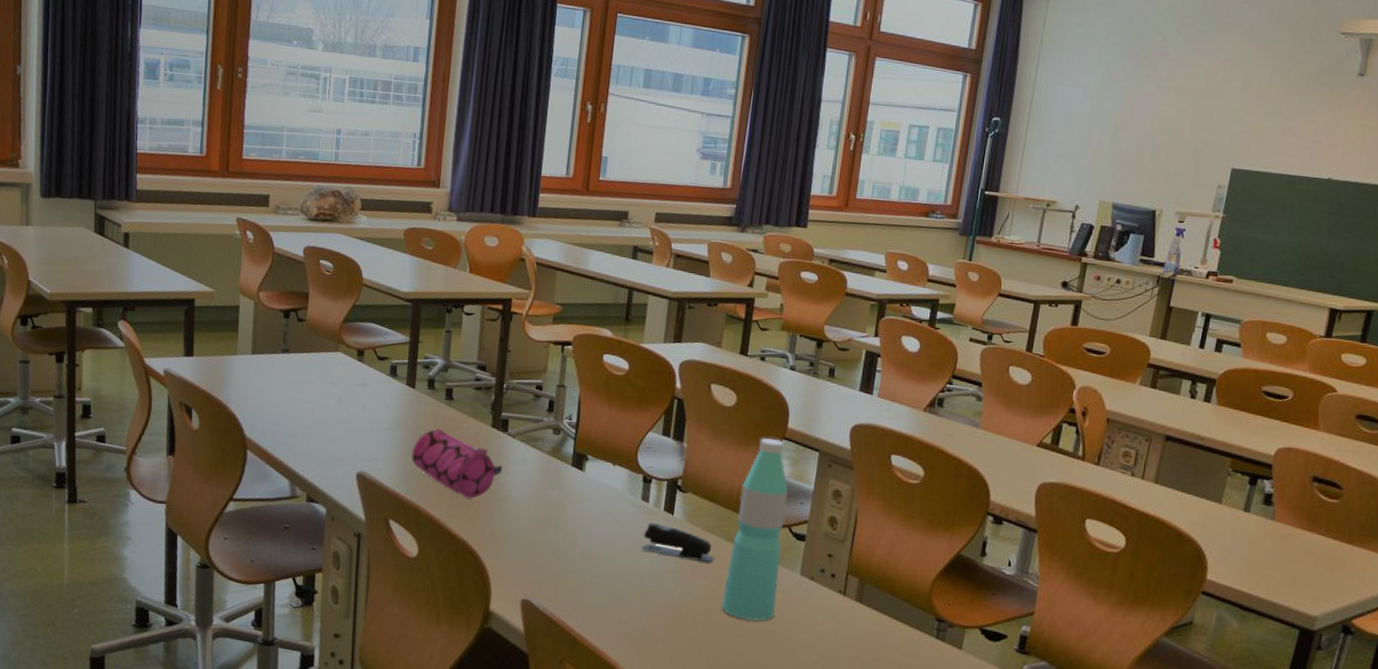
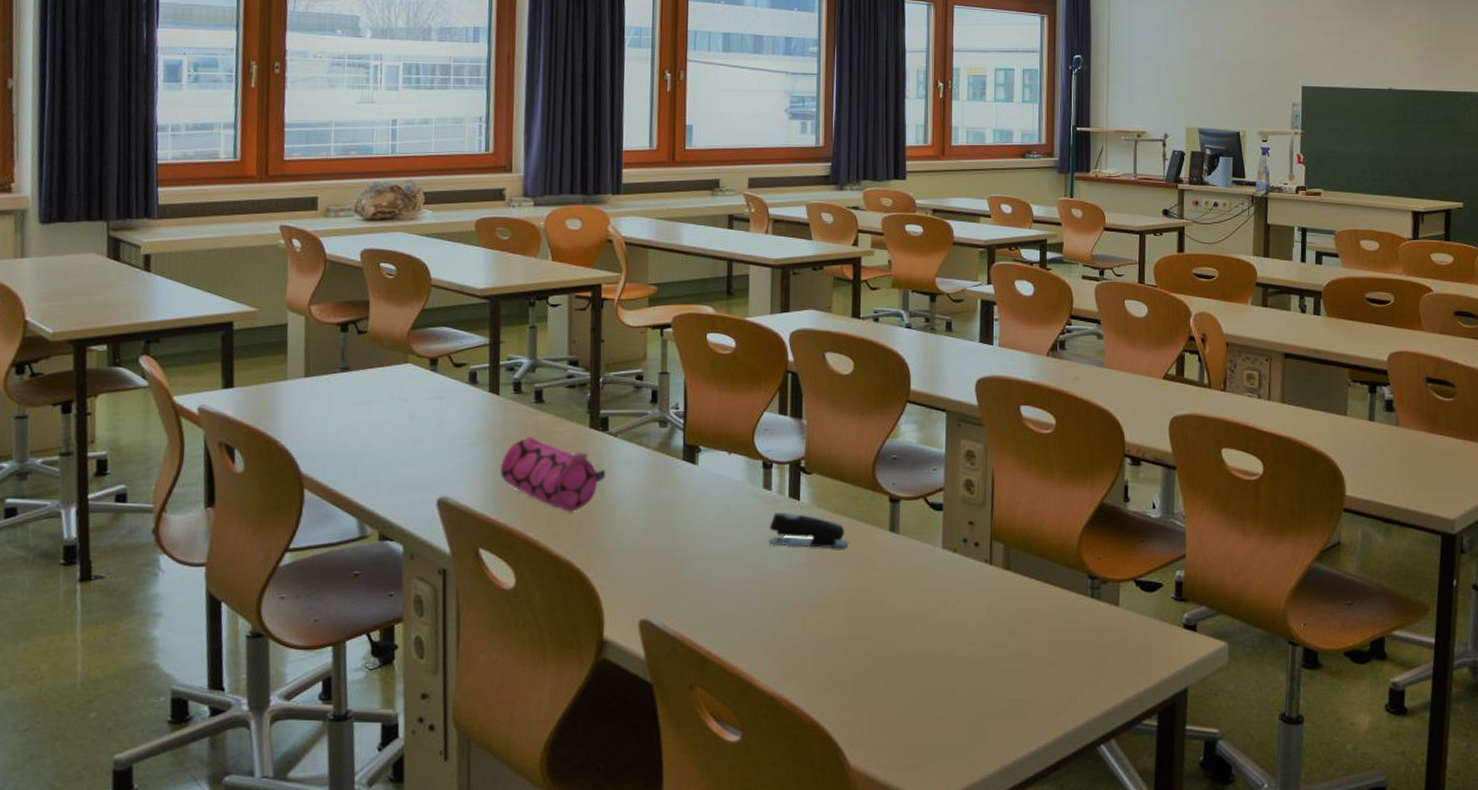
water bottle: present [721,438,789,622] -> none [862,403,921,608]

